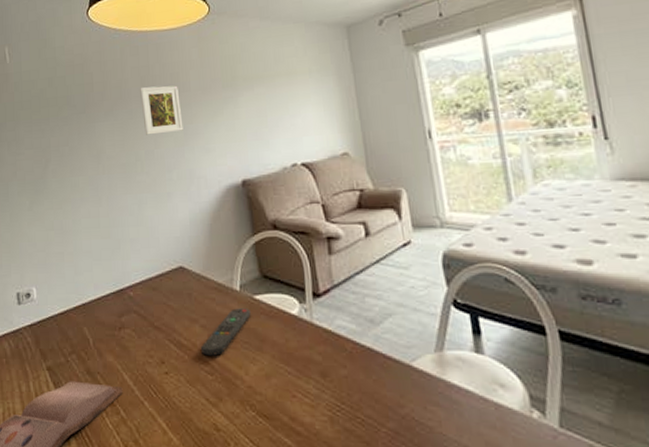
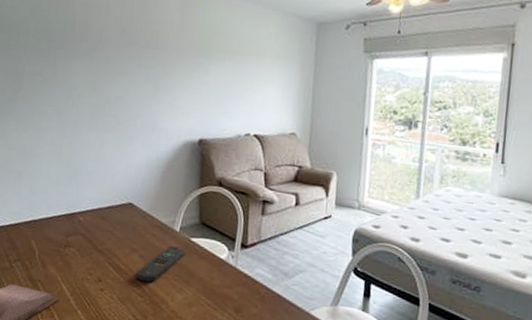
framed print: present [140,85,183,135] -> none [118,36,156,85]

